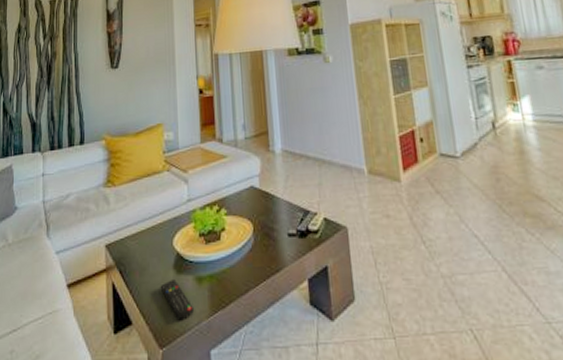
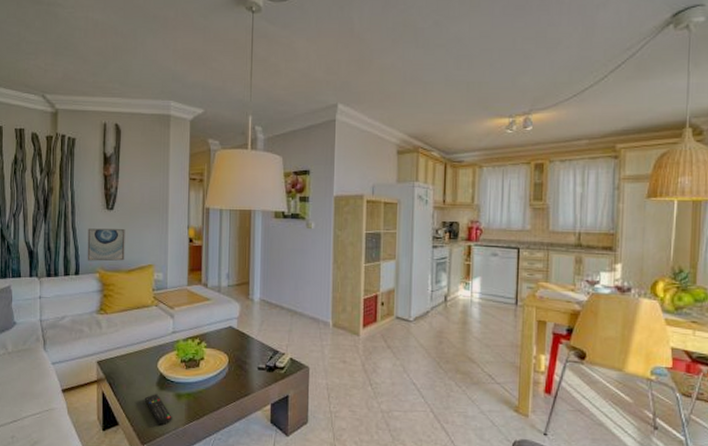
wall art: none [92,88,132,127] -> present [87,228,125,262]

